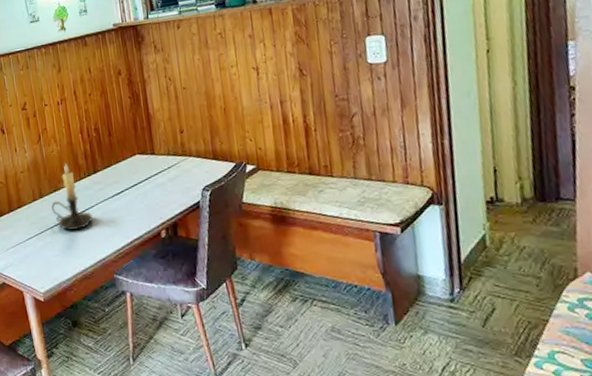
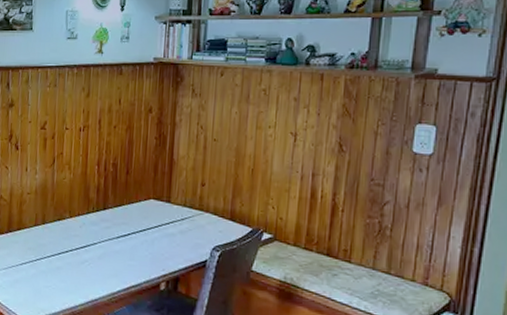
candle holder: present [51,164,93,231] -> none [52,194,93,265]

